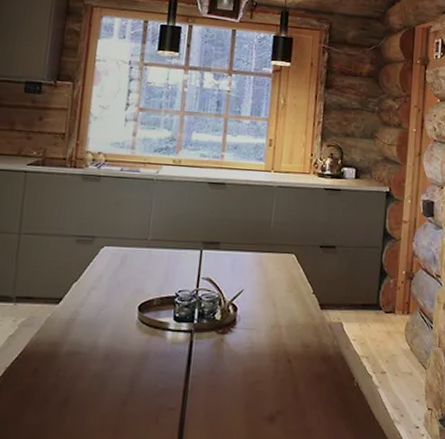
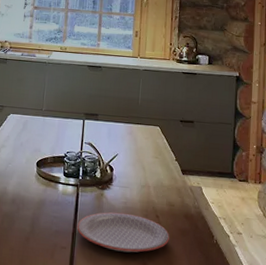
plate: none [189,360,303,407] -> present [77,212,170,253]

